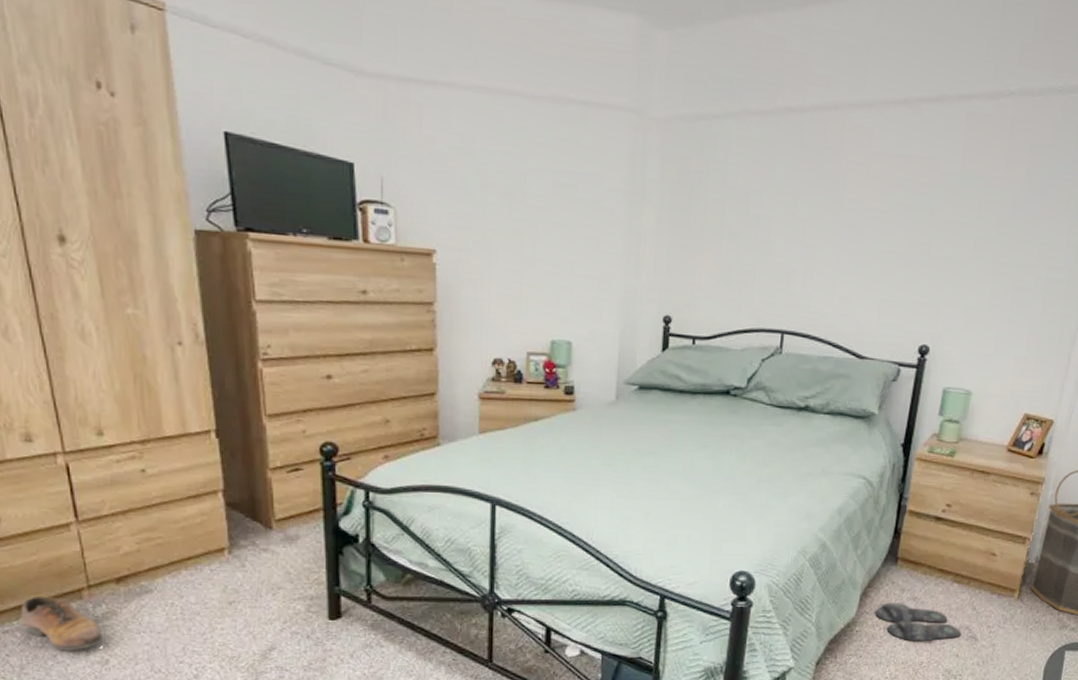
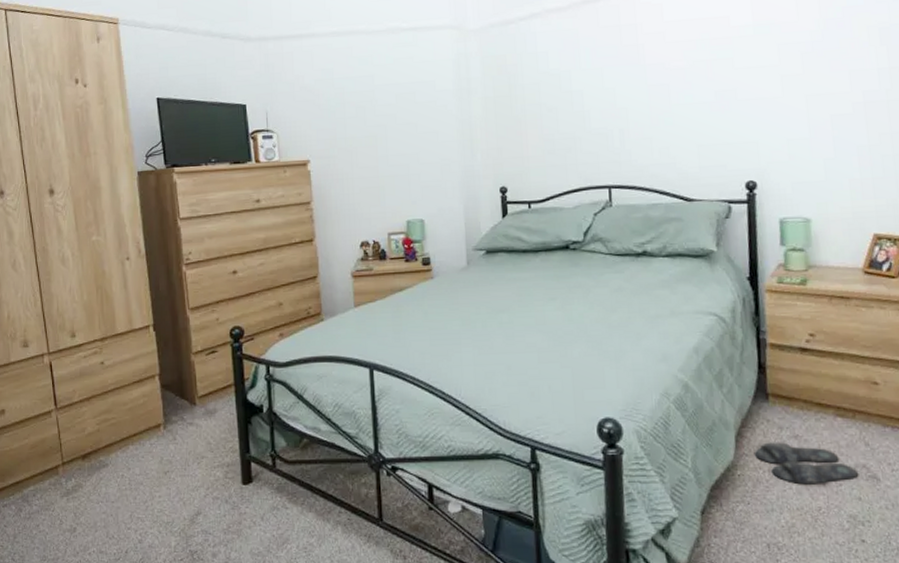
shoe: present [20,595,104,651] -> none [15,473,73,521]

